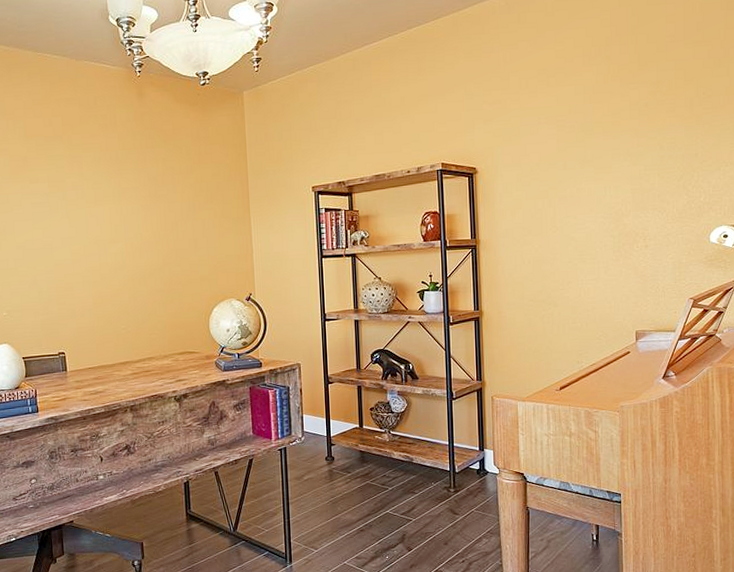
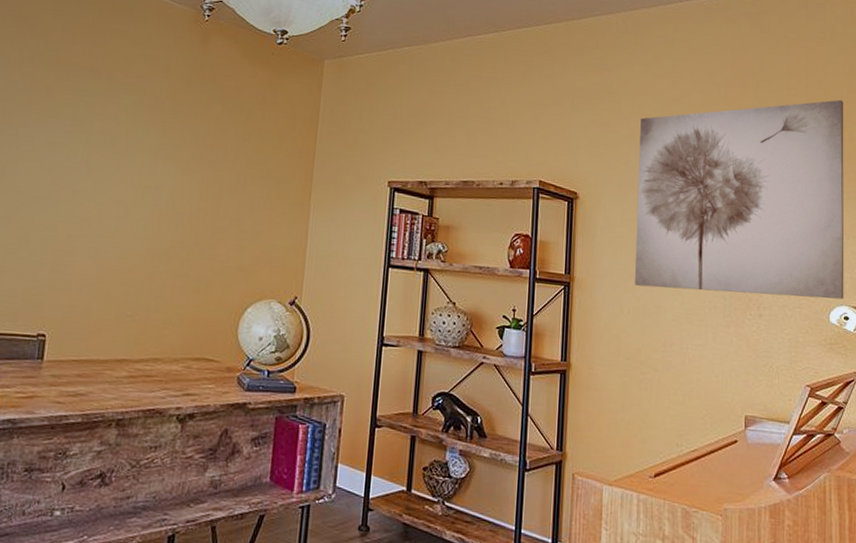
wall art: none [528,37,723,239] -> present [634,99,844,300]

